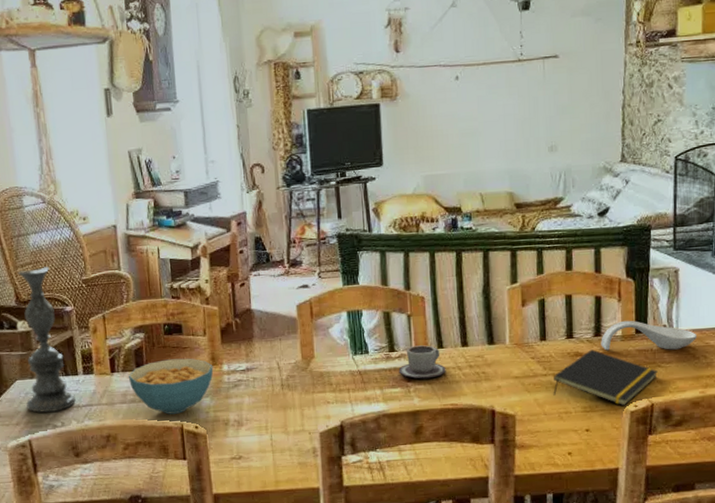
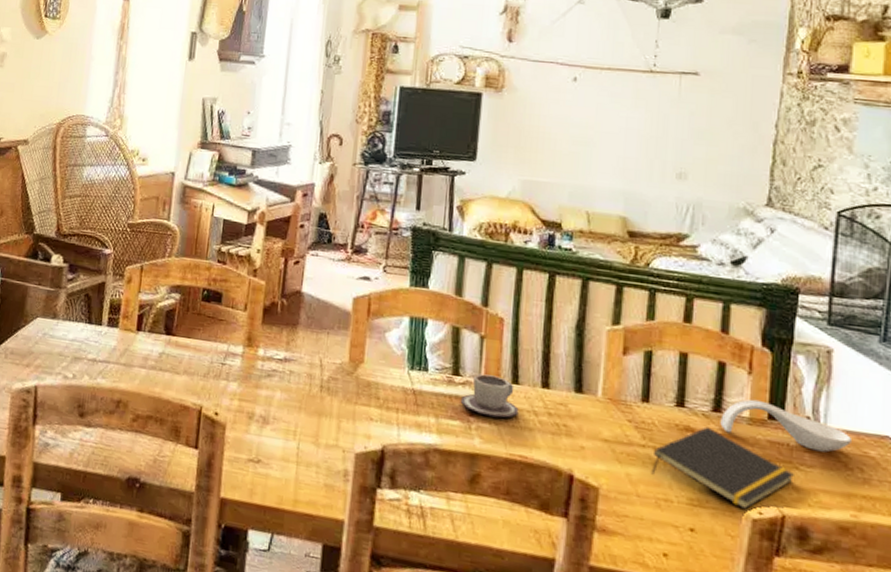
candlestick: present [17,266,76,413] -> none [41,202,97,362]
cereal bowl: present [128,358,213,414] -> none [153,328,248,394]

